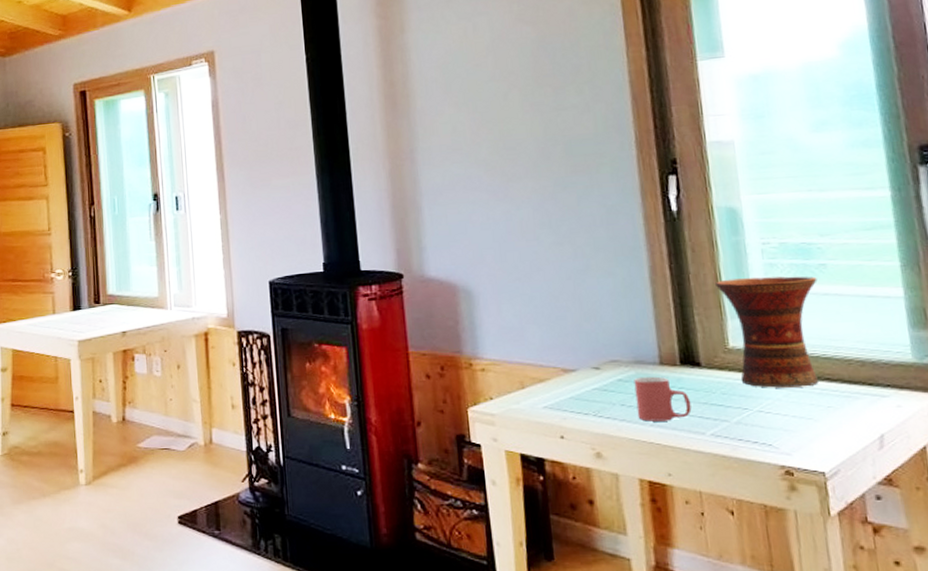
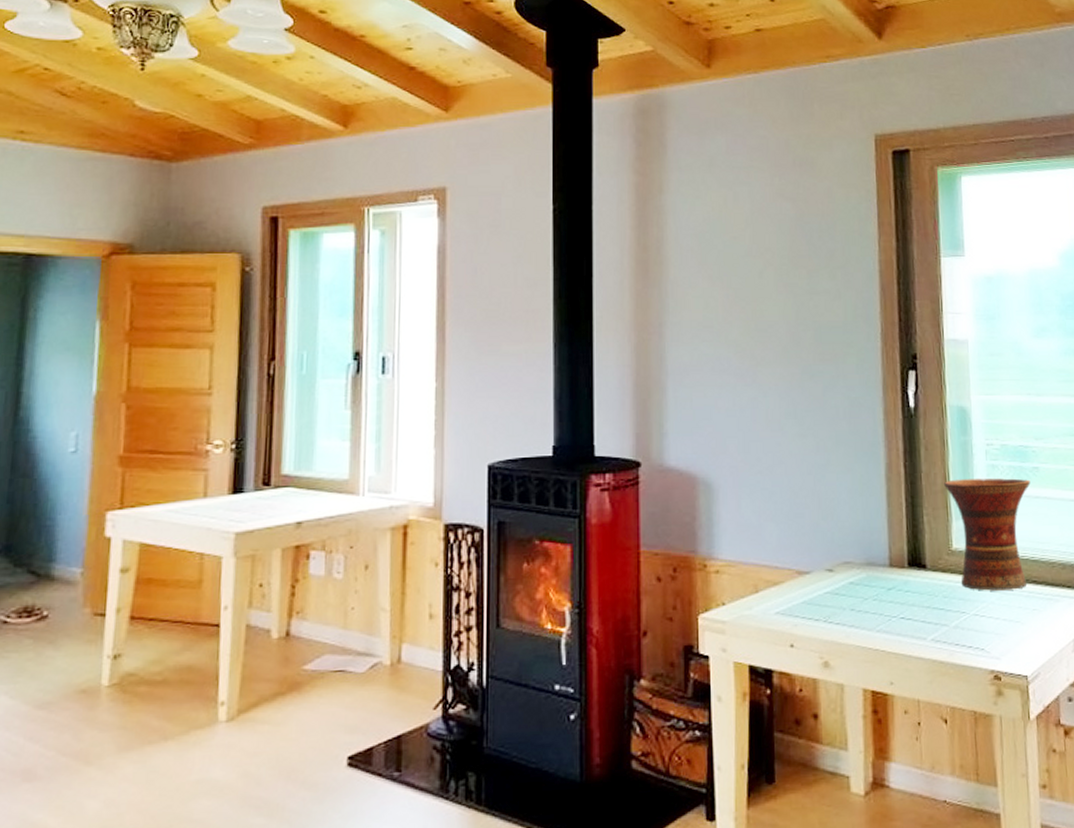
mug: present [634,376,692,422] -> none [864,579,916,627]

